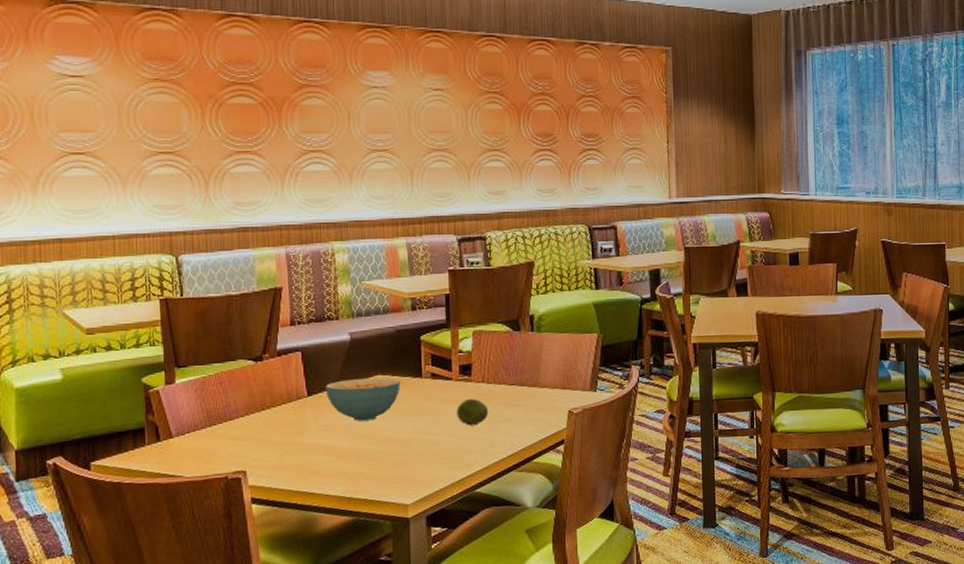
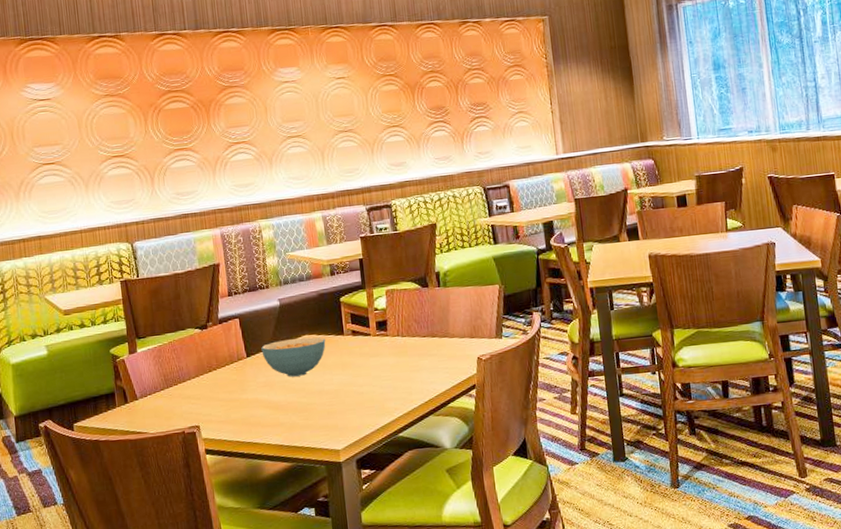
fruit: present [456,398,489,426] -> none [376,351,405,377]

